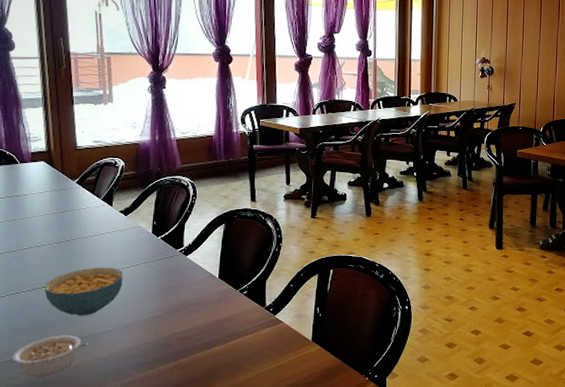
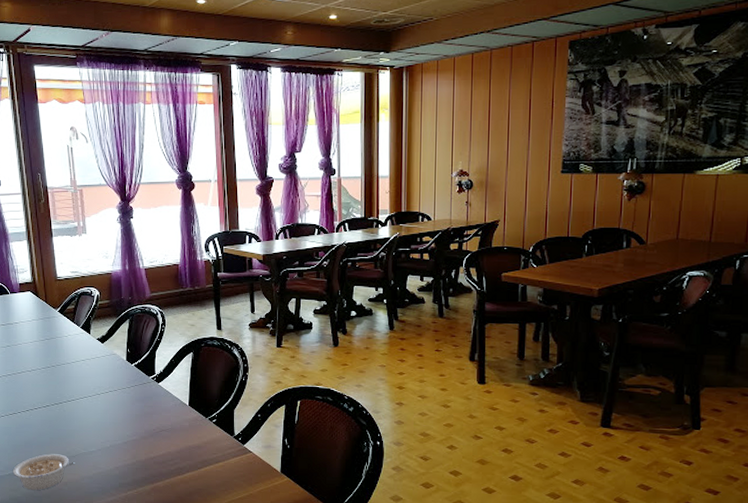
cereal bowl: present [44,268,123,316] -> none [36,392,102,437]

